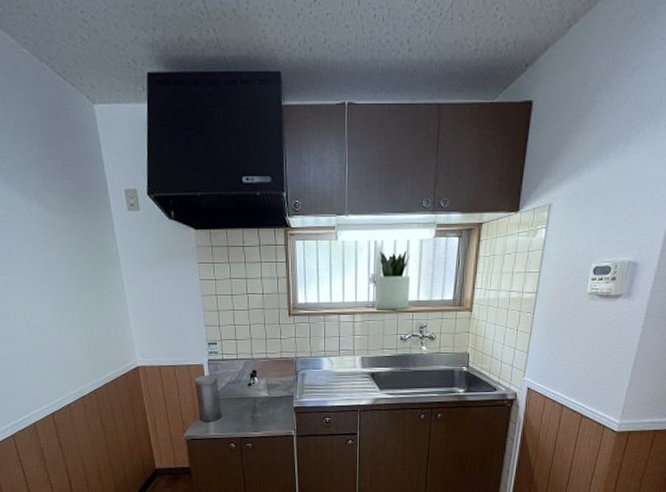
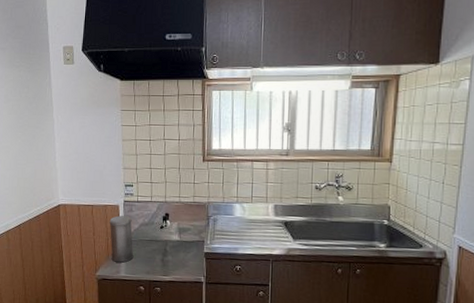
planter: present [374,250,413,310] -> none [288,100,328,159]

